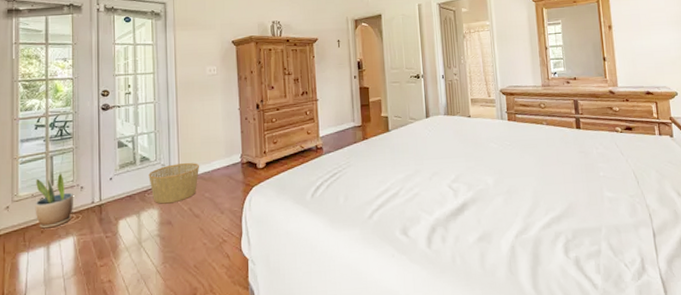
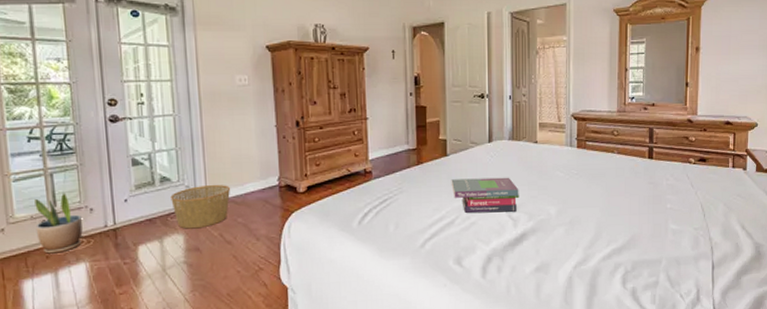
books: none [394,149,458,185] -> present [451,177,519,213]

